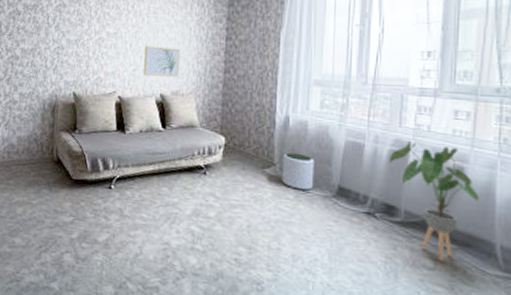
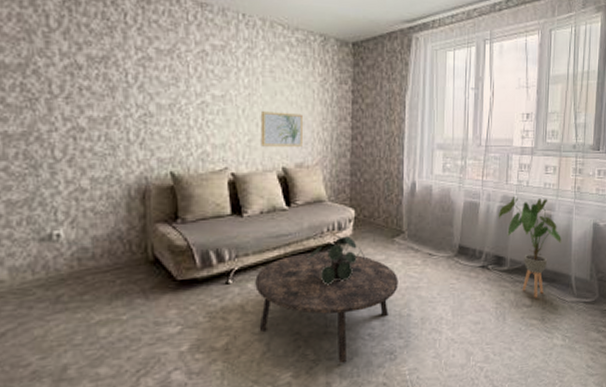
coffee table: none [132,171,268,282] -> present [255,252,398,364]
potted plant: none [179,159,235,205] -> present [307,235,366,285]
plant pot: present [281,152,315,191] -> none [410,218,439,254]

